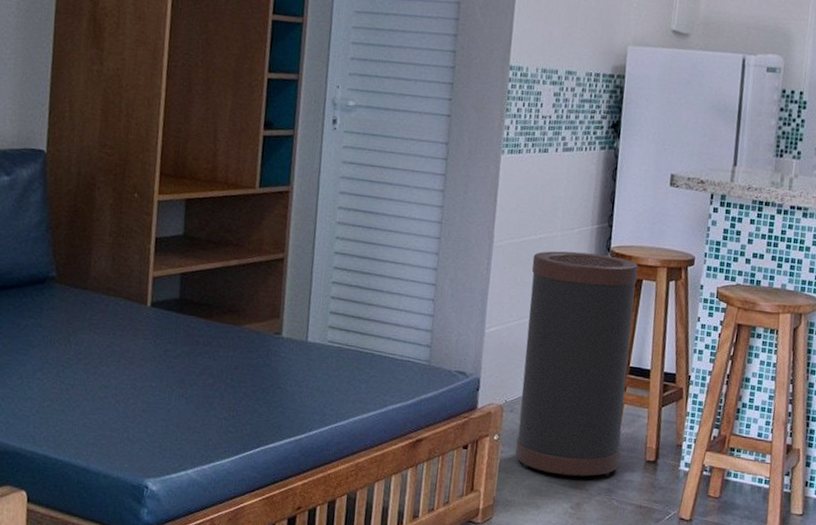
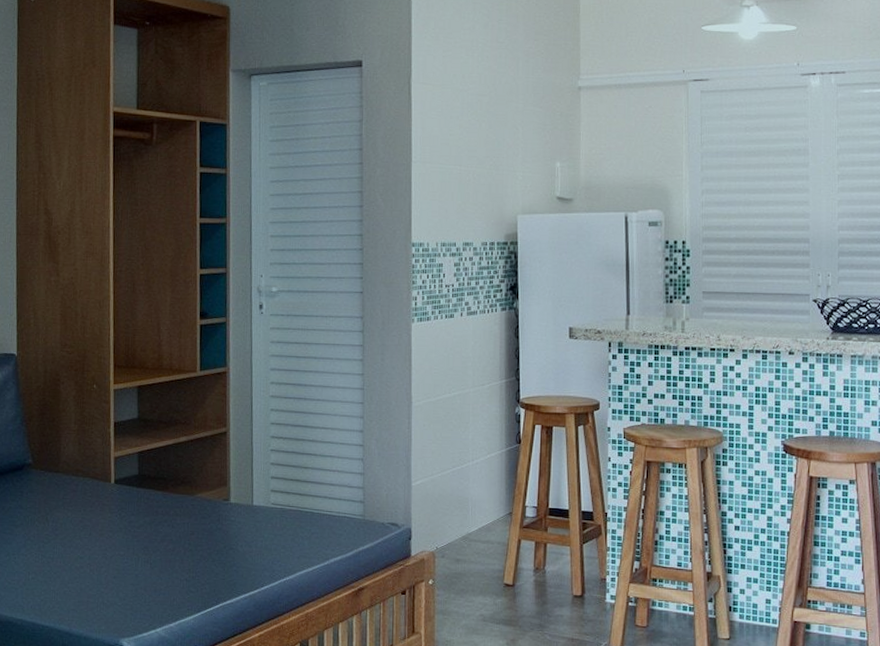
trash can: present [515,251,639,477] -> none [449,405,548,614]

